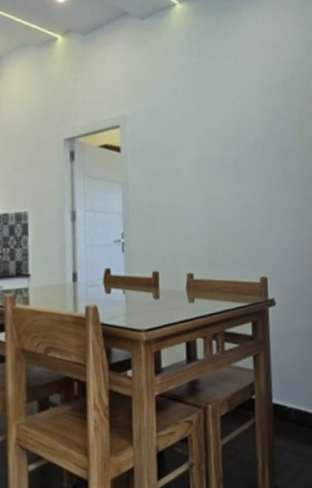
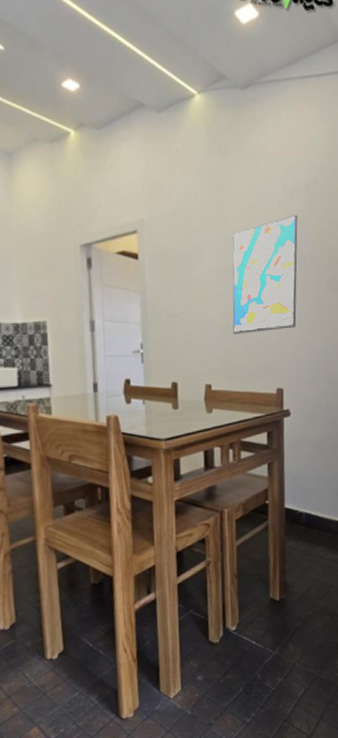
wall art: none [213,110,279,224] -> present [232,215,298,335]

